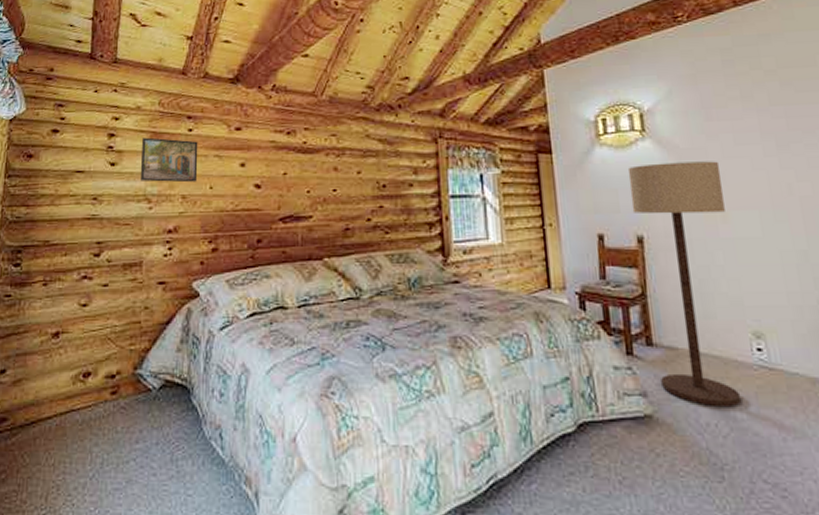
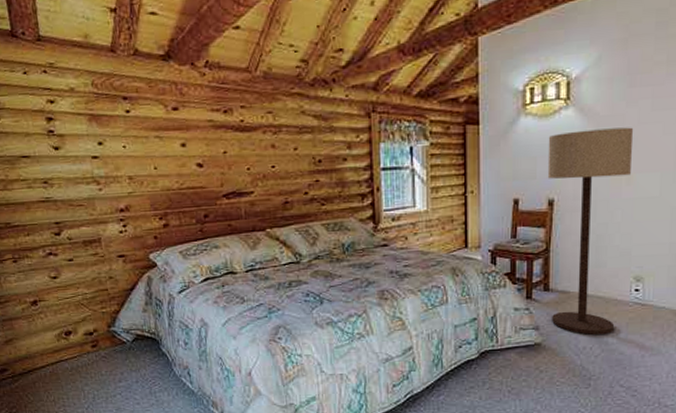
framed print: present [140,137,198,183] -> none [81,120,142,165]

